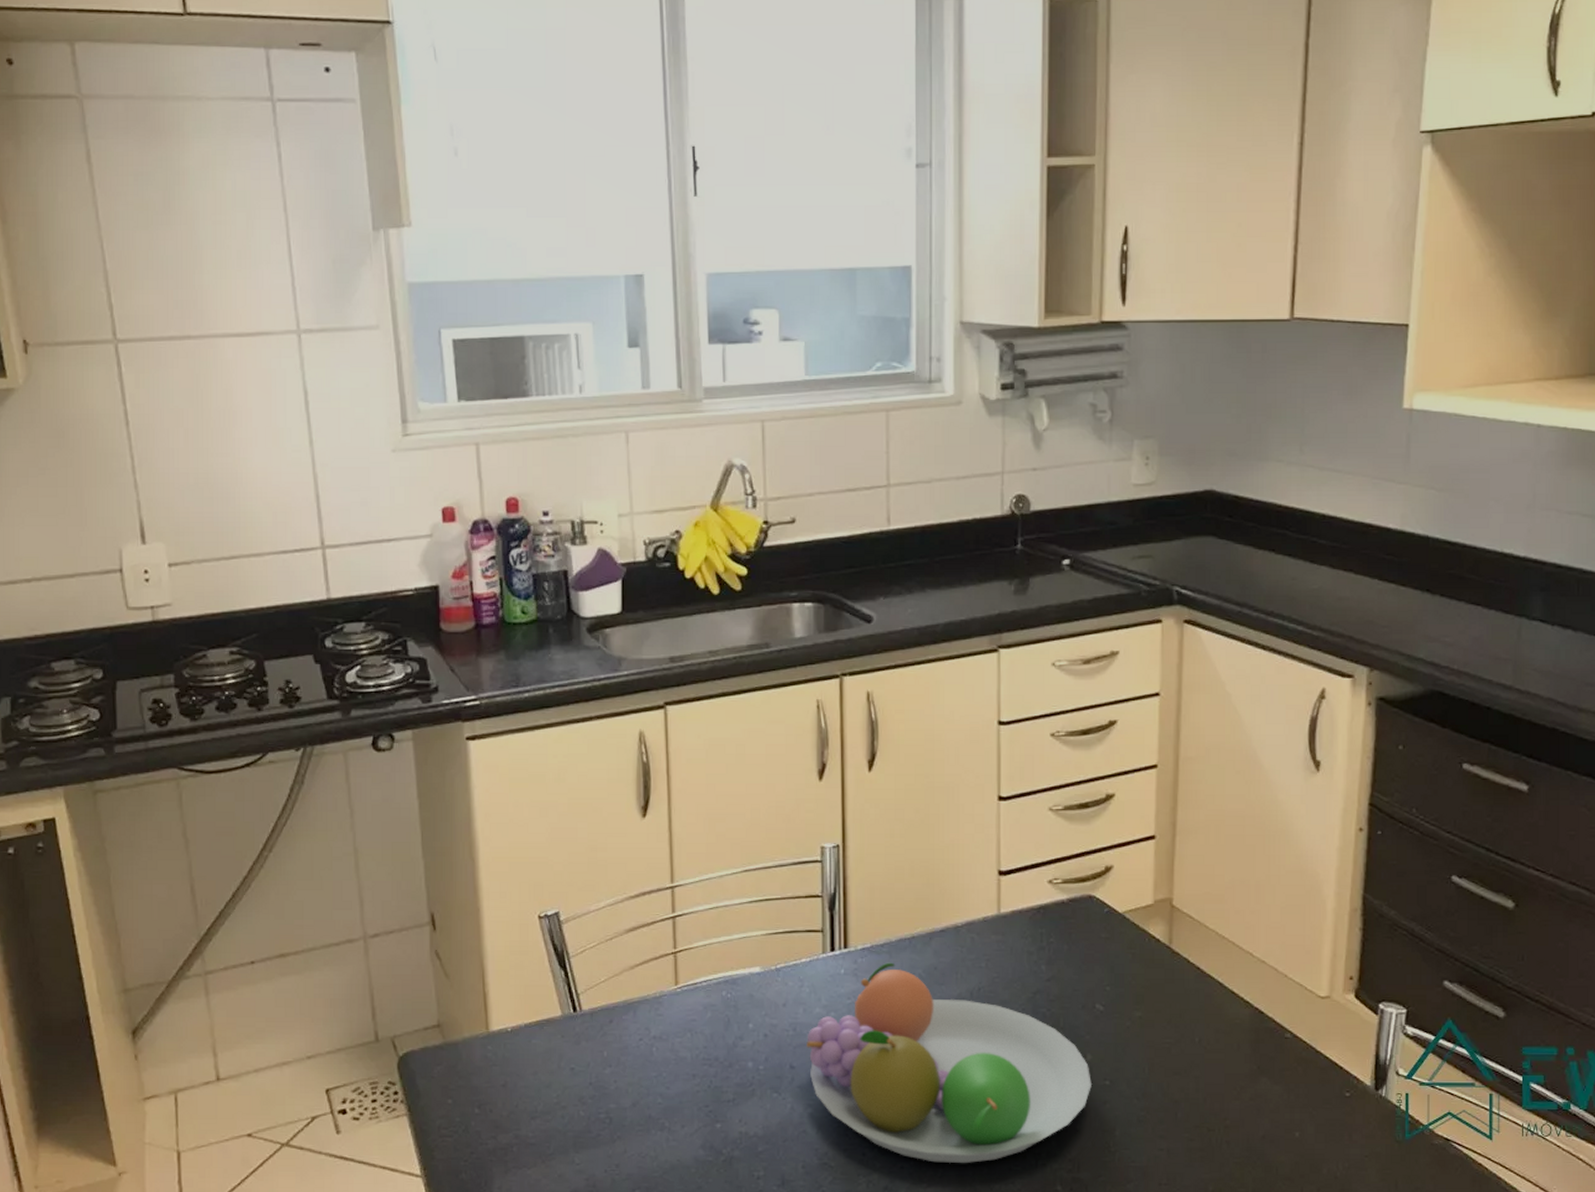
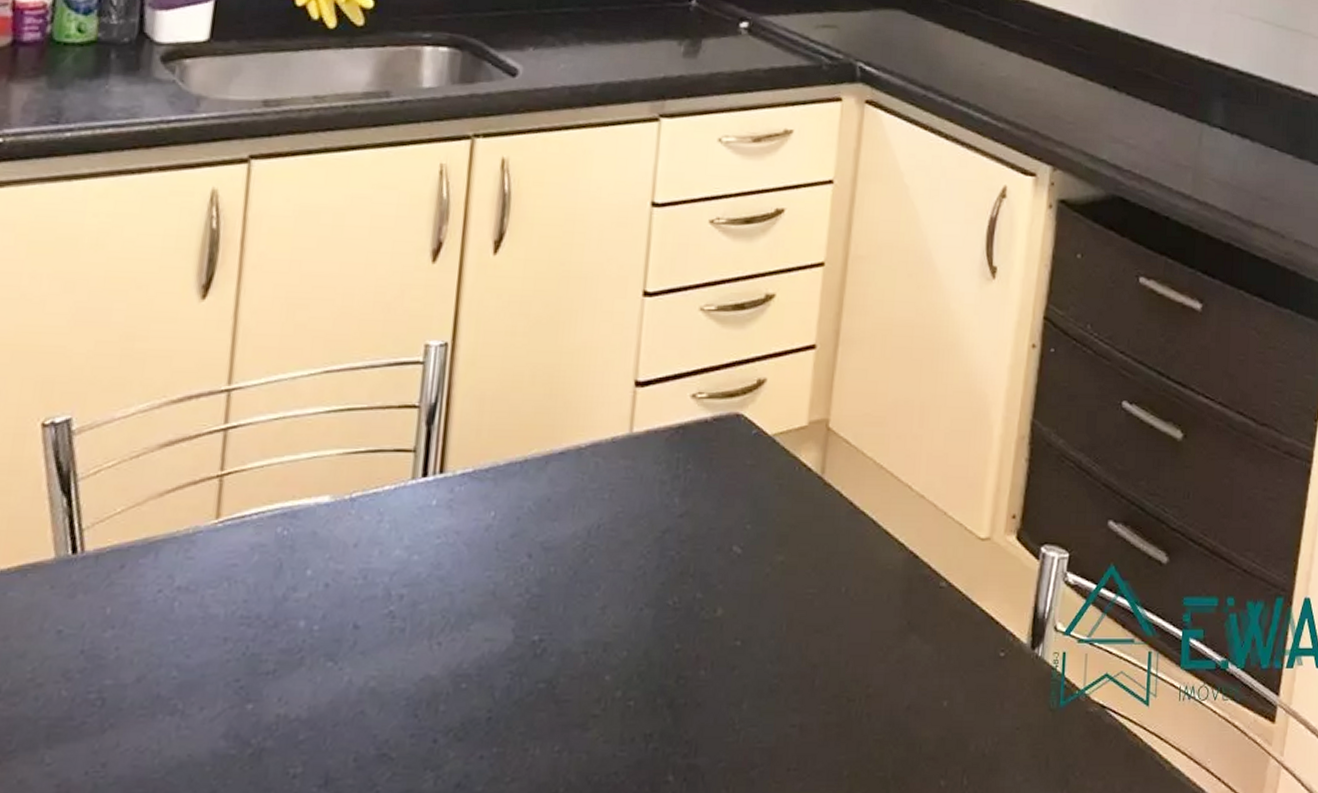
fruit bowl: present [807,962,1092,1164] -> none [378,491,720,751]

